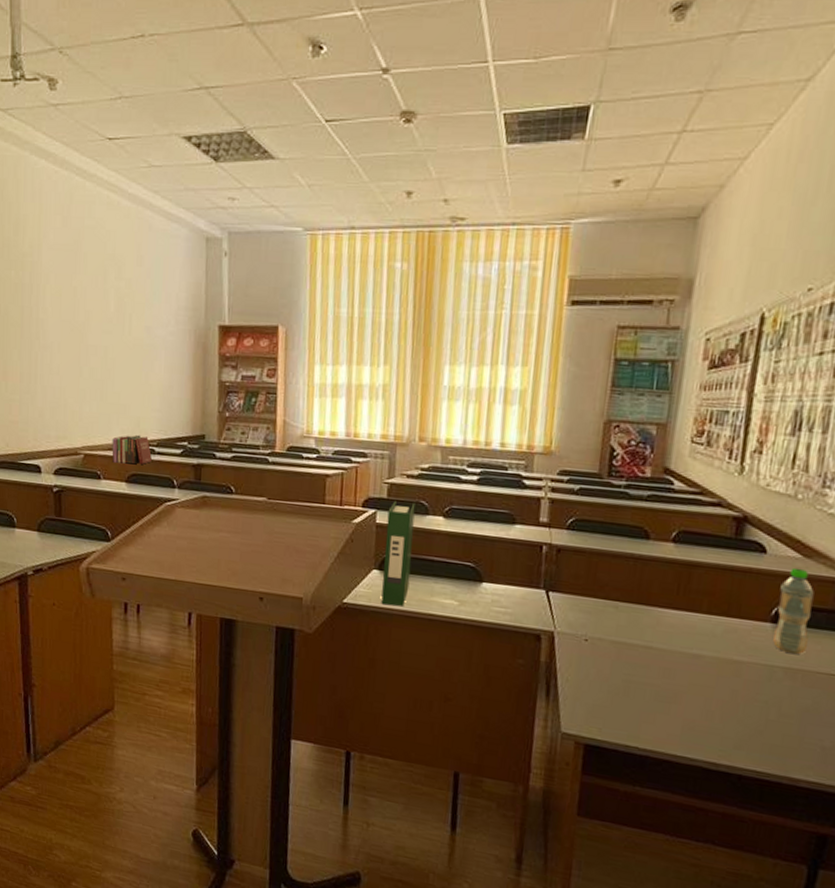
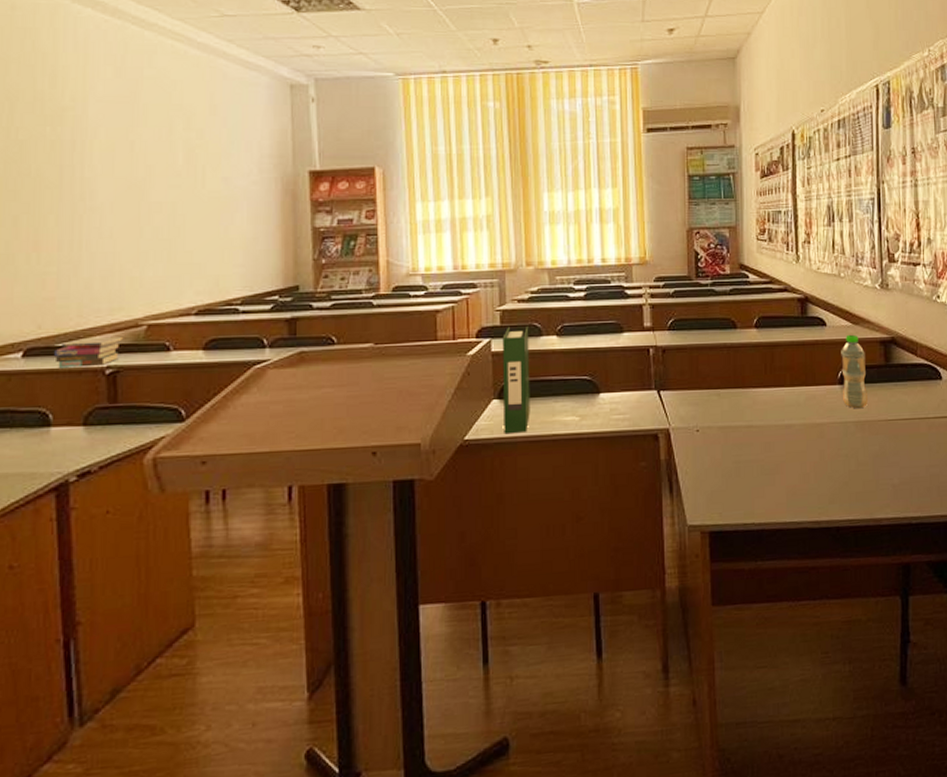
books: none [18,459,66,484] -> present [54,337,123,368]
books: present [112,434,153,465] -> none [184,294,237,331]

